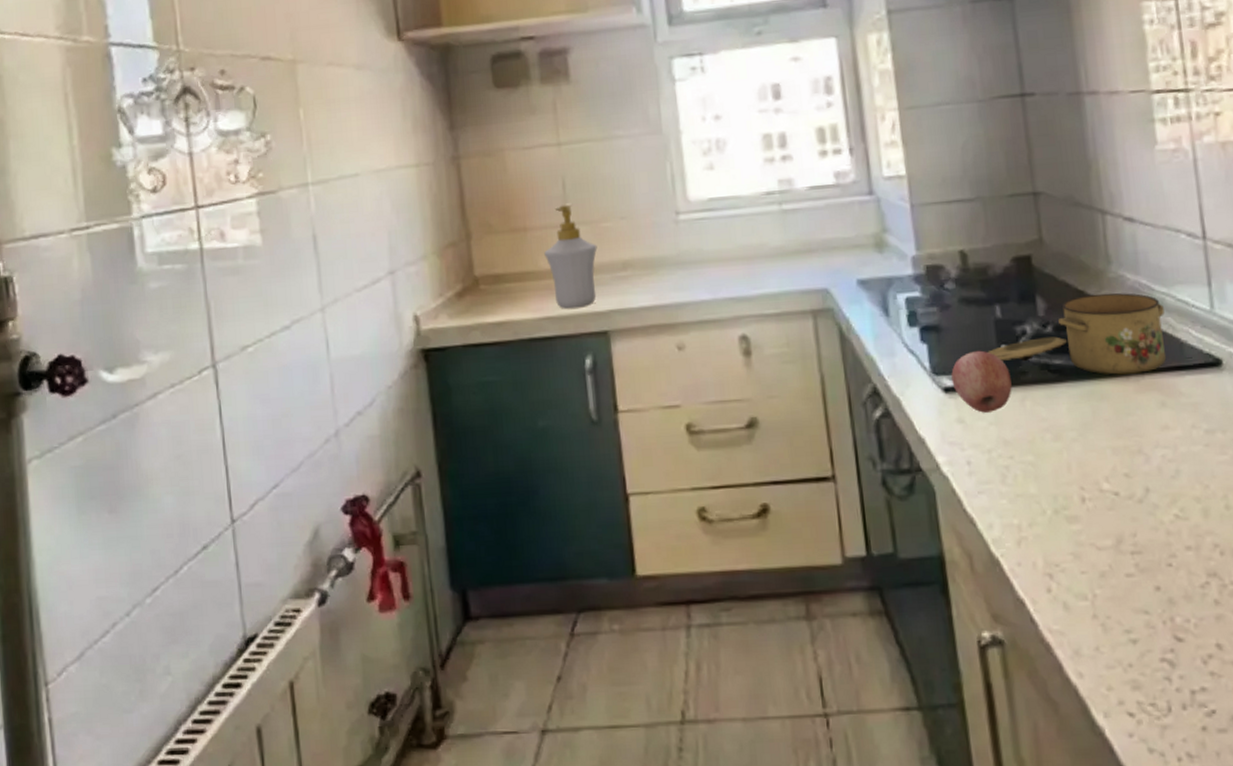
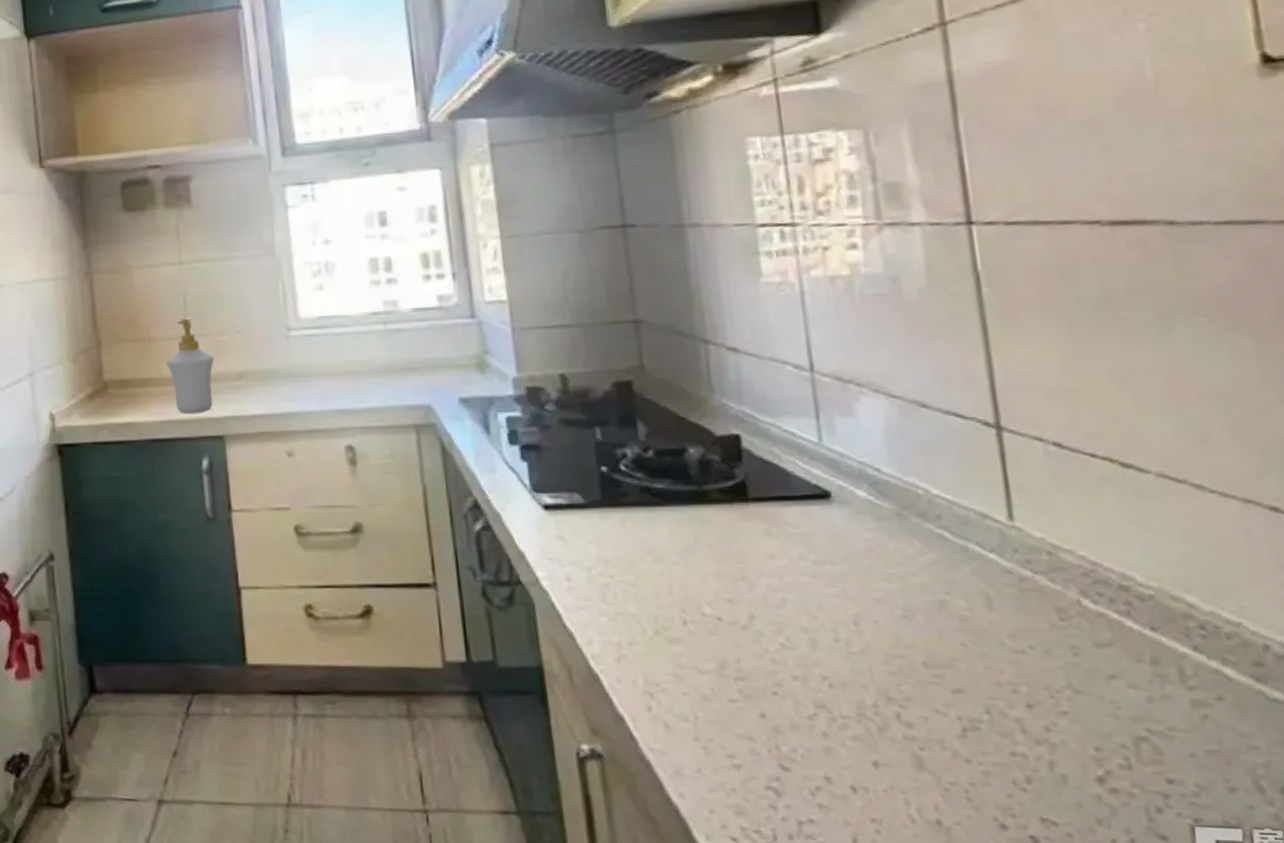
fruit: present [951,350,1012,413] -> none [551,470,612,531]
cooking pot: present [987,293,1166,375] -> none [587,421,771,502]

